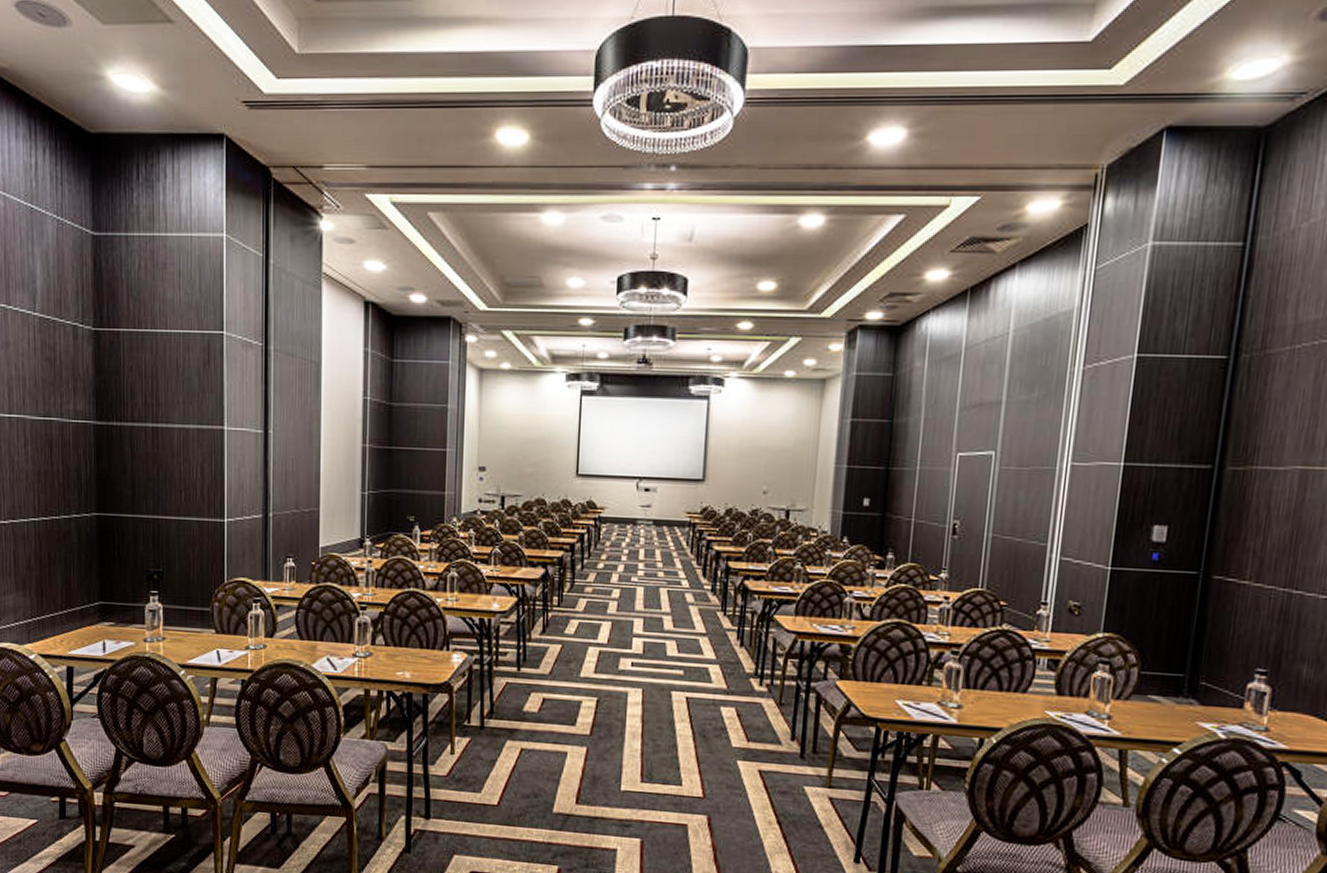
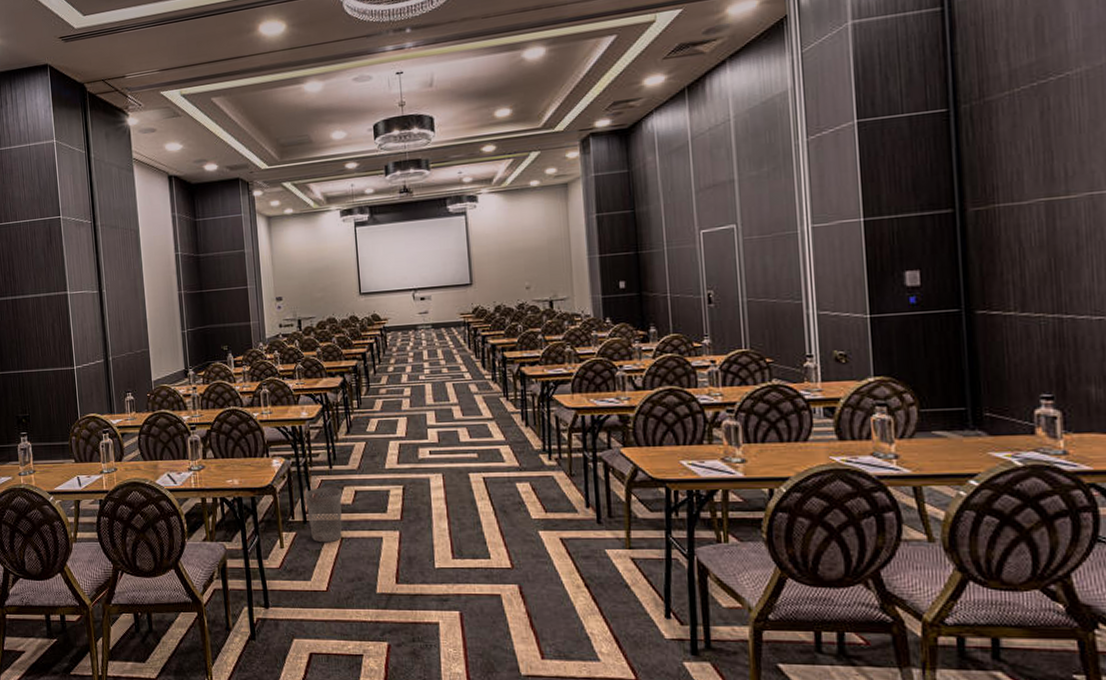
wastebasket: none [485,690,527,753] -> present [304,487,342,543]

